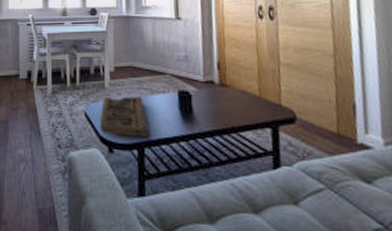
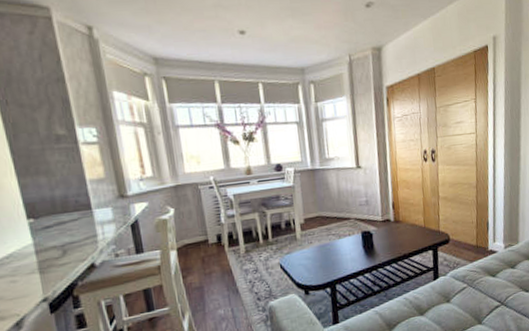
decorative tray: present [99,96,150,137] -> none [294,242,340,280]

